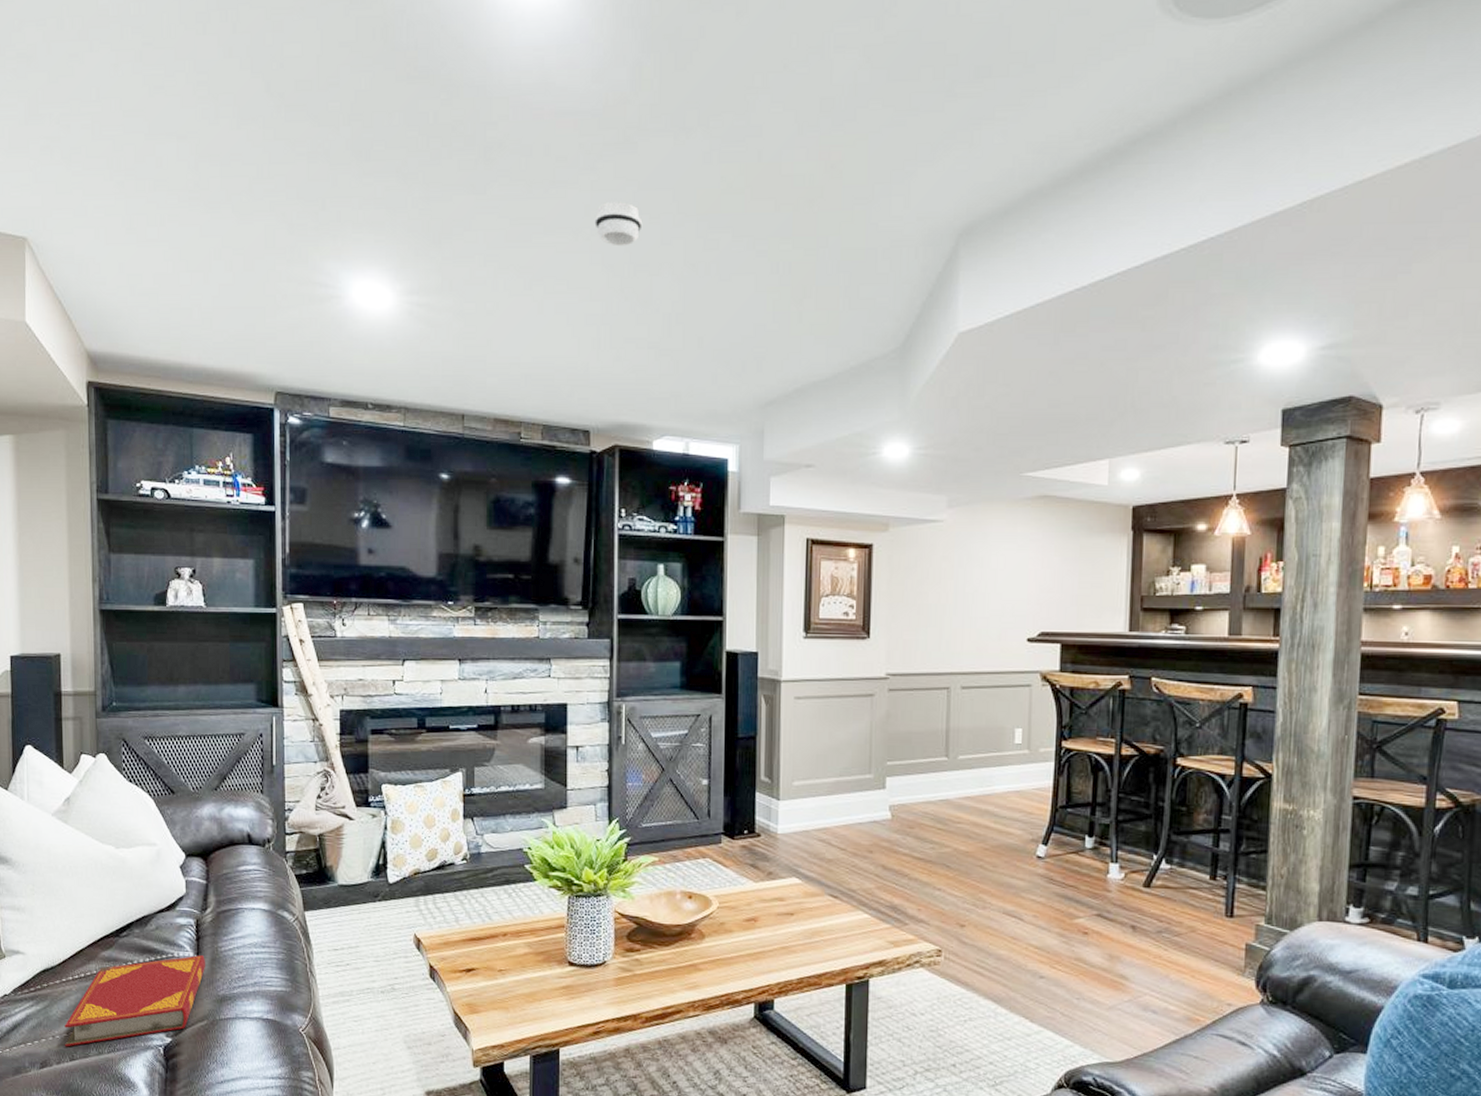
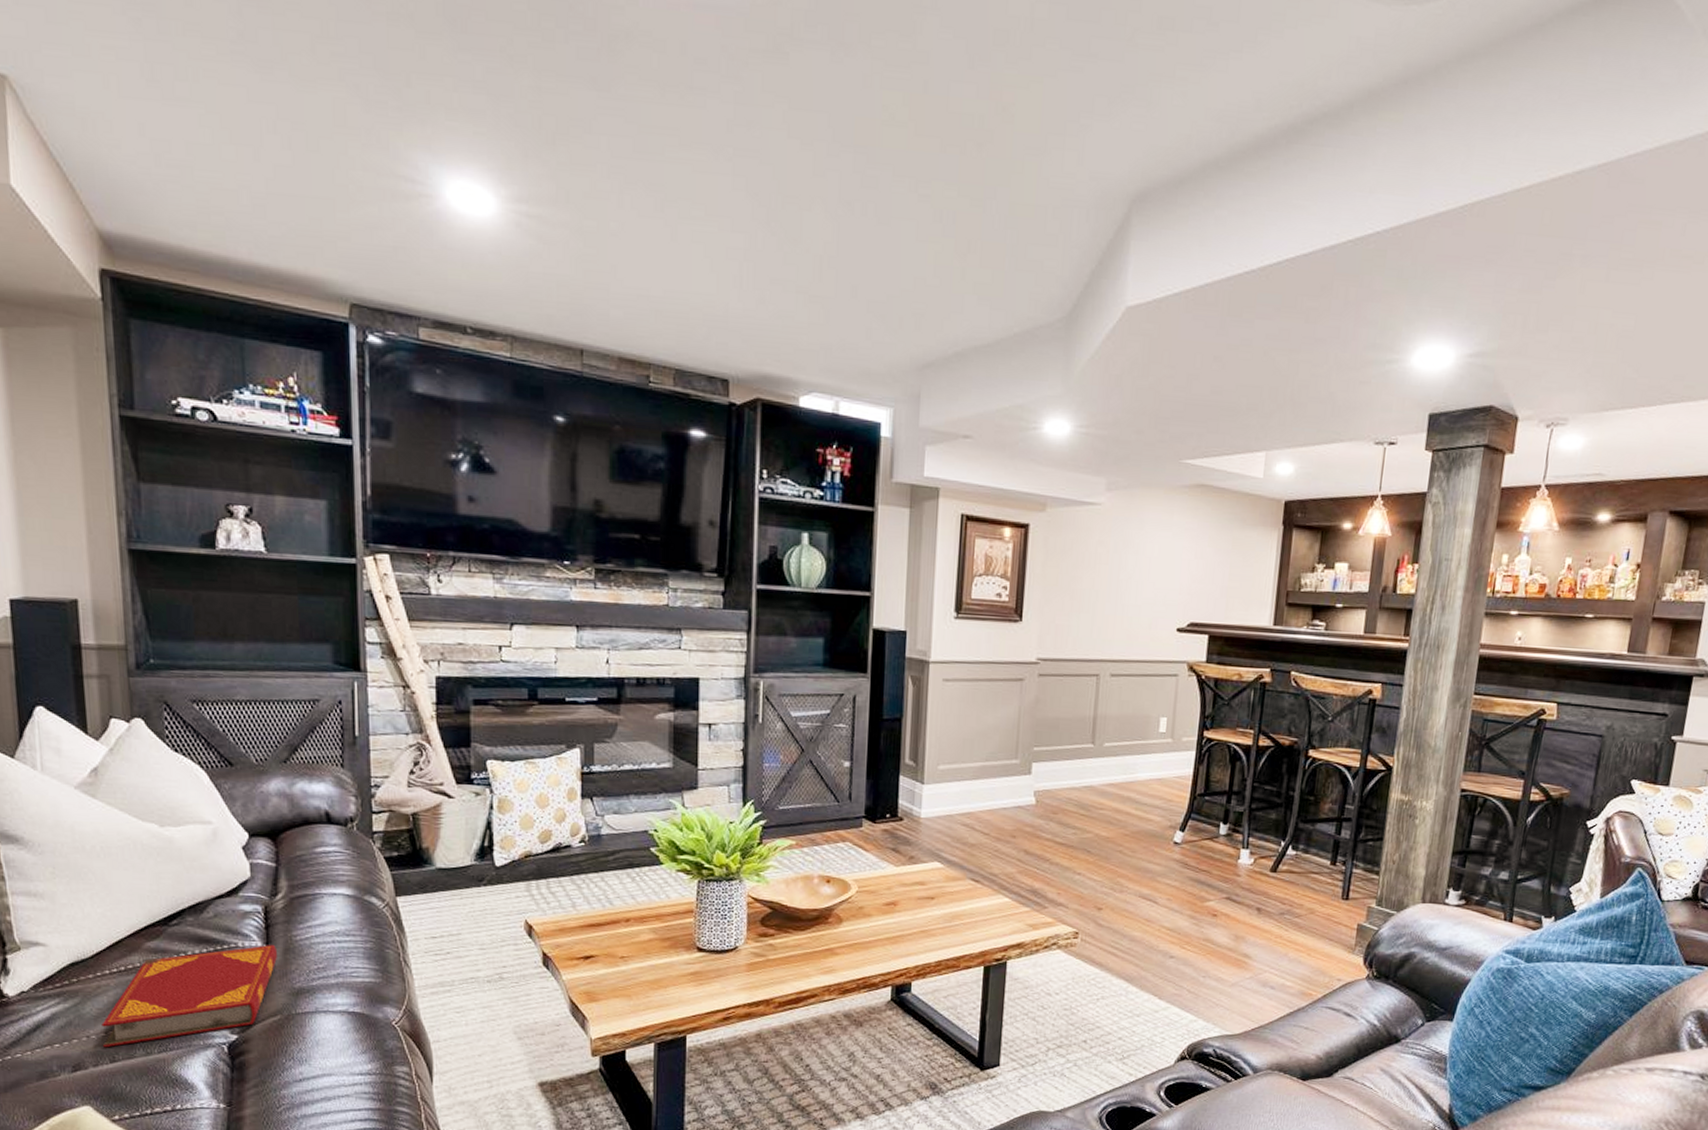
smoke detector: present [594,202,643,247] -> none [738,119,793,173]

